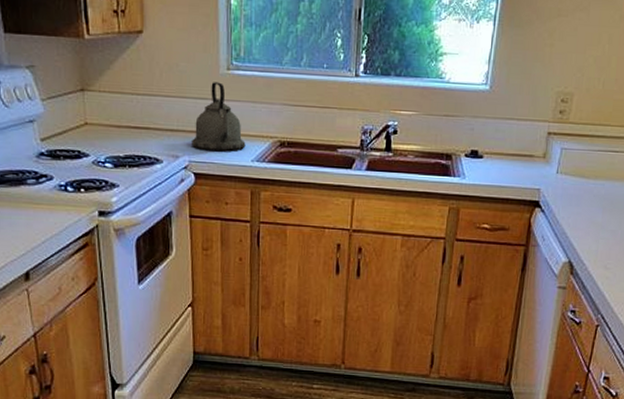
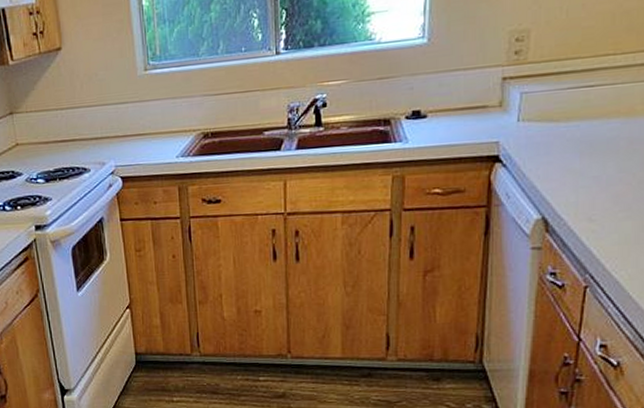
kettle: present [192,82,246,151] -> none [116,84,169,153]

